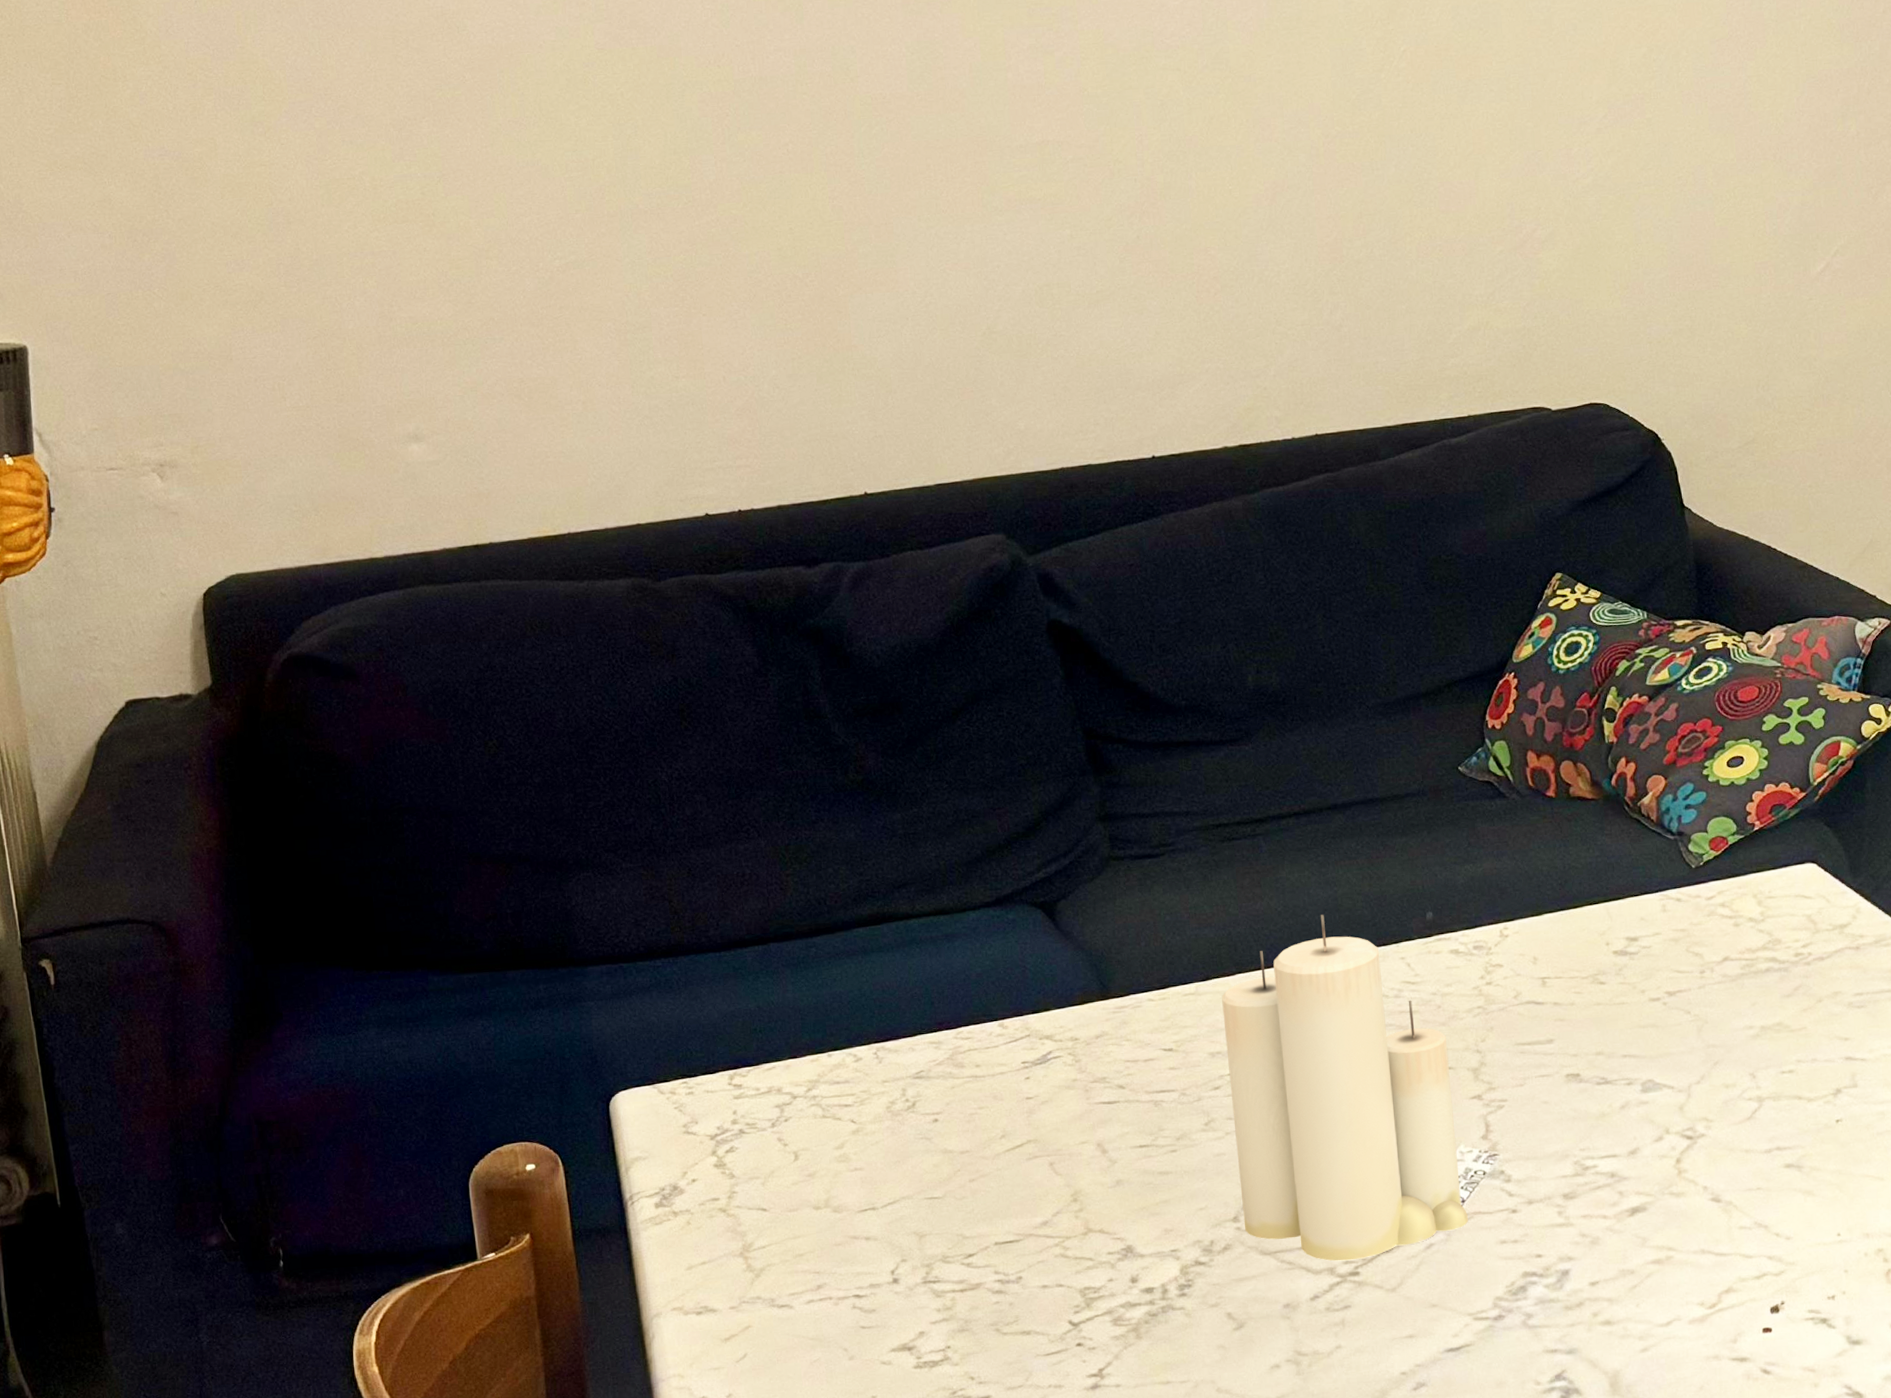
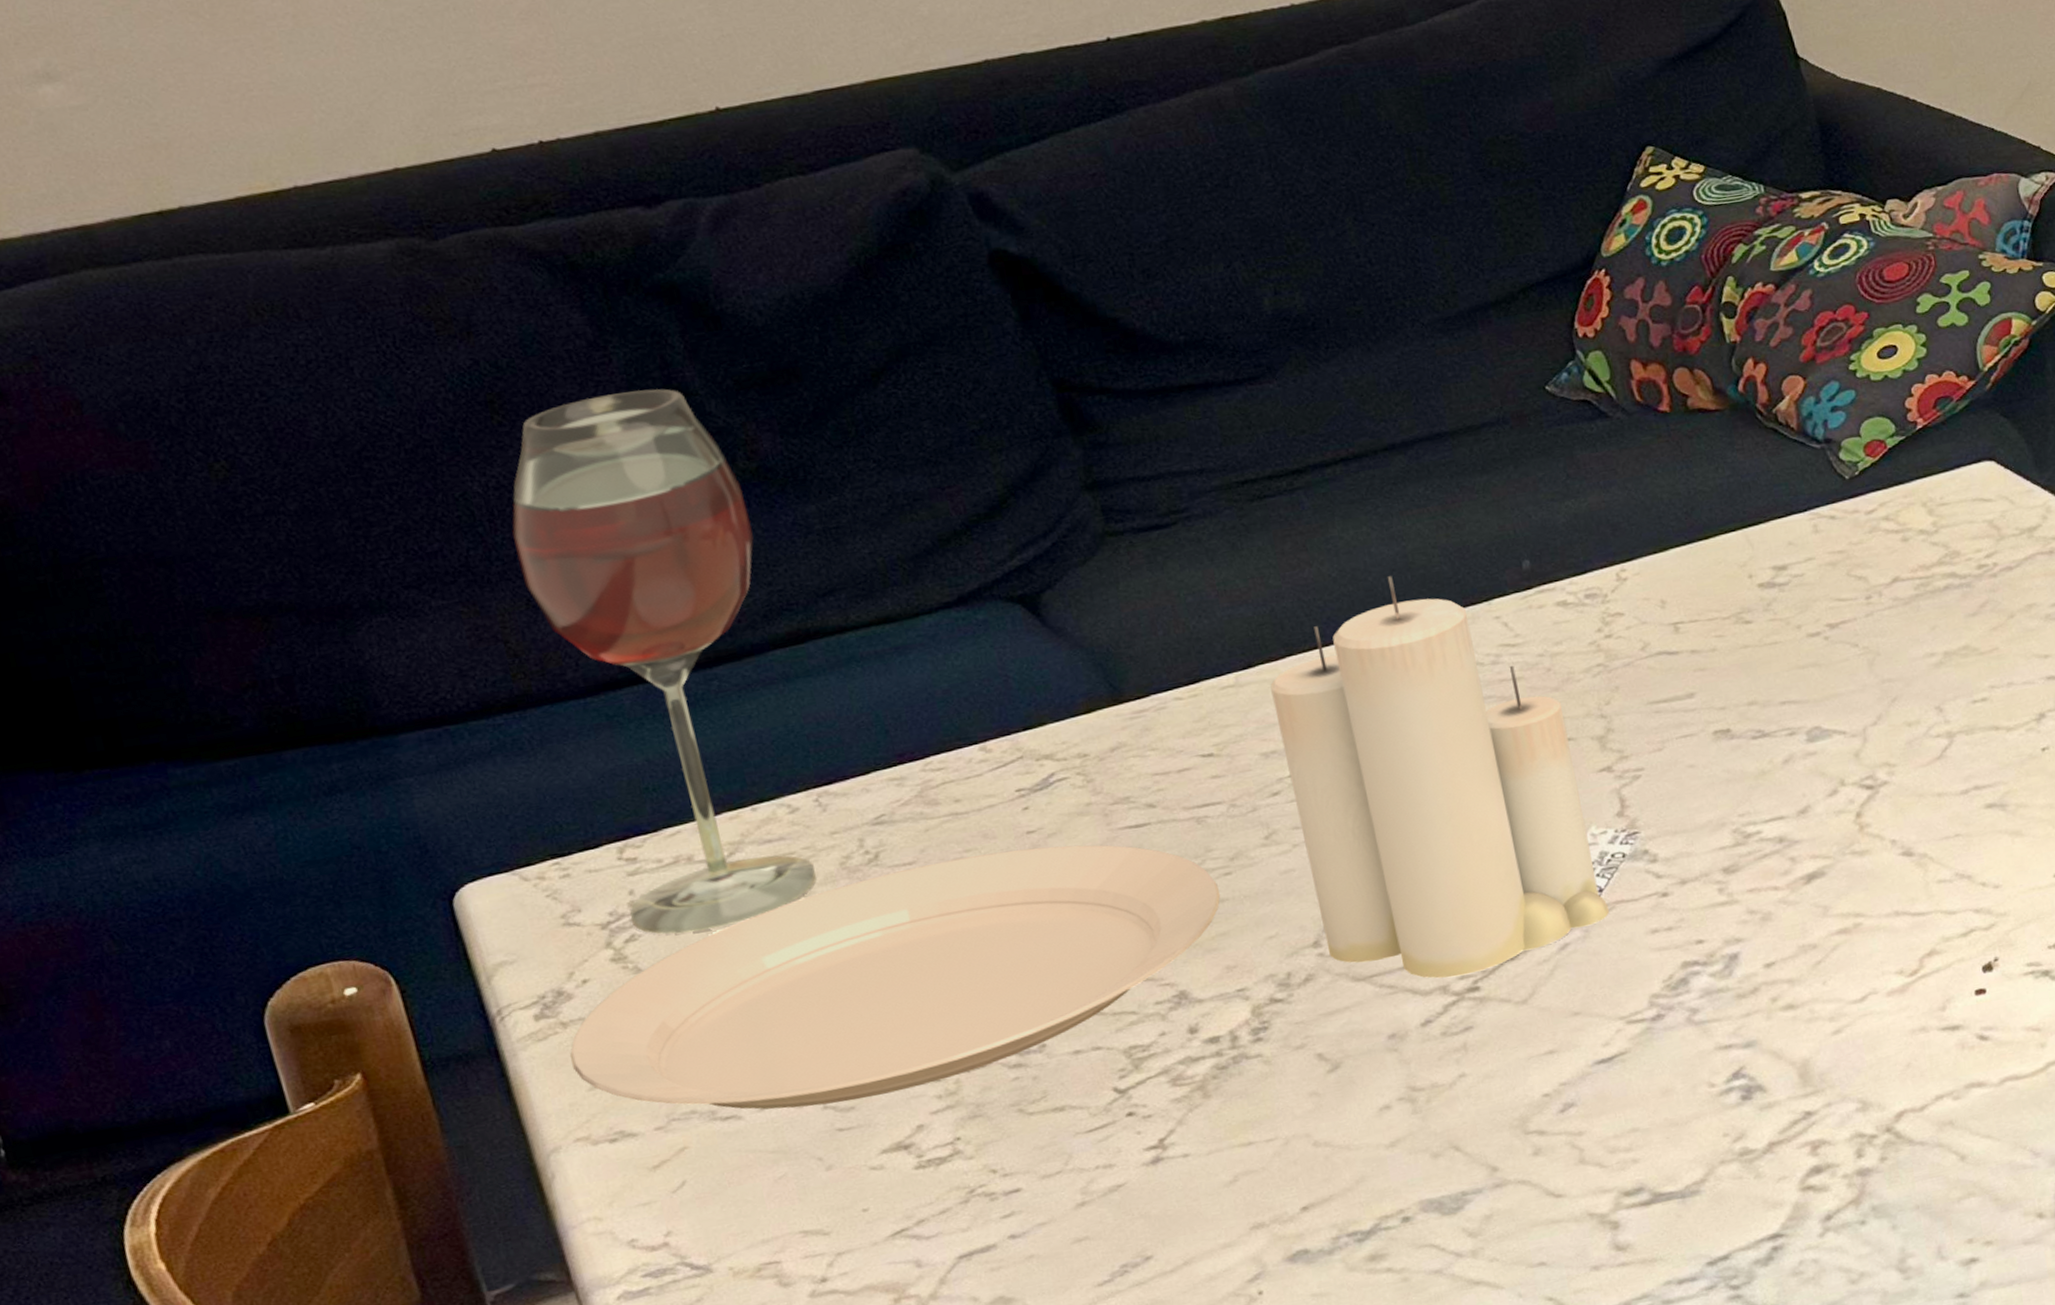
plate: none [677,1111,1167,1305] -> present [570,844,1221,1110]
wineglass: none [685,710,869,1150] -> present [512,389,817,934]

